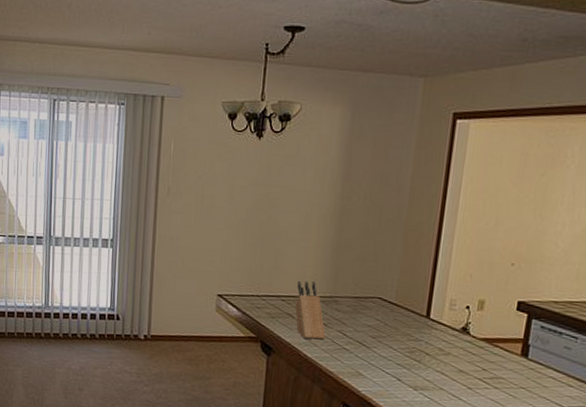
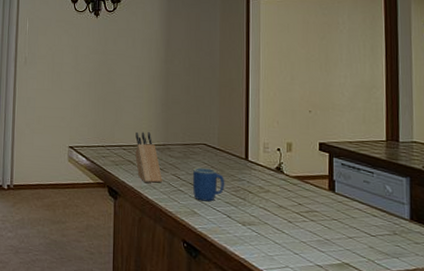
mug: none [360,324,399,363] -> present [192,167,225,202]

